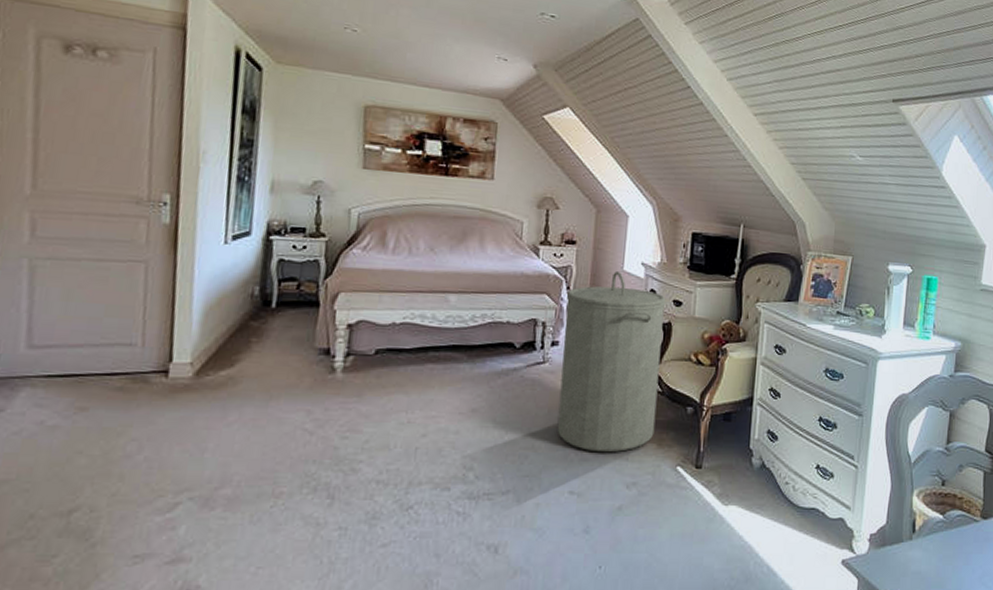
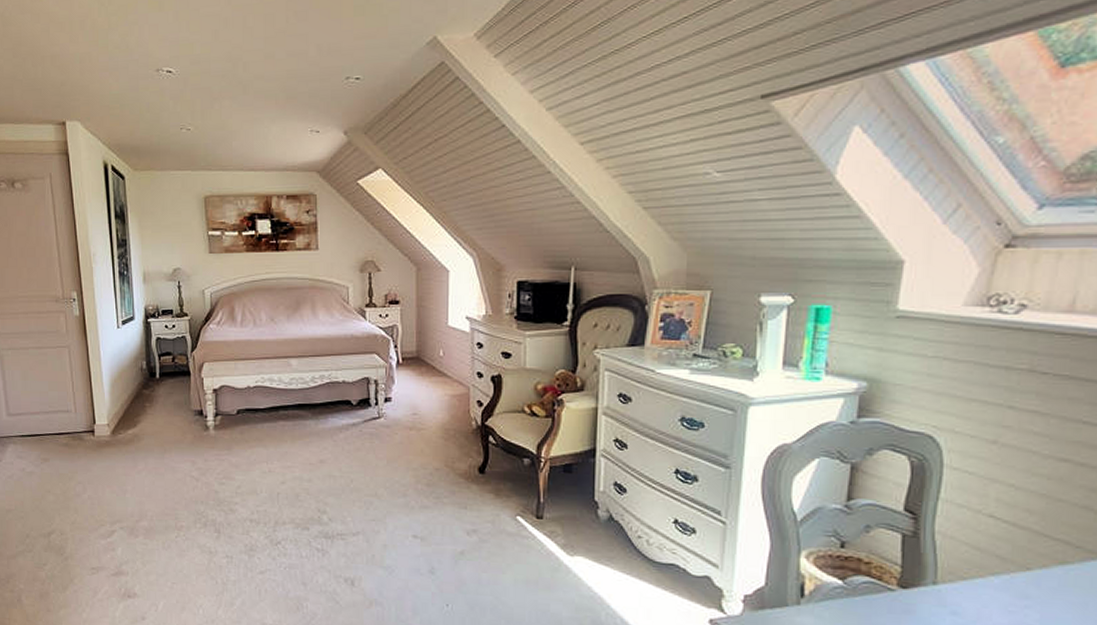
laundry hamper: present [557,272,666,453] -> none [394,328,494,501]

